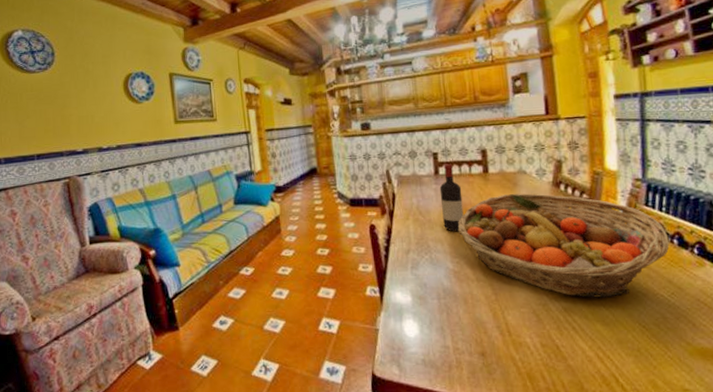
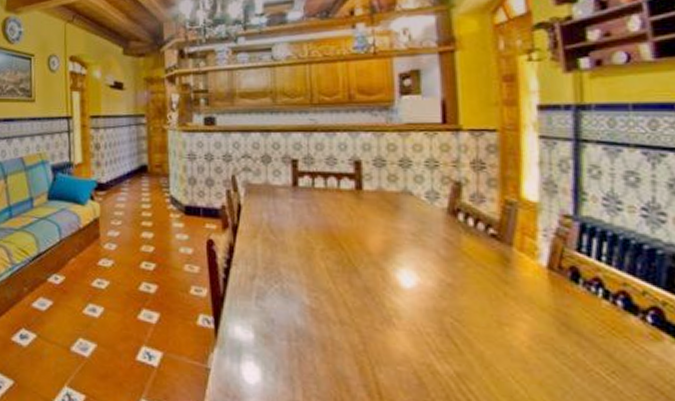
wine bottle: present [439,163,464,232] -> none [298,174,327,260]
fruit basket: present [457,193,670,298] -> none [318,219,611,367]

